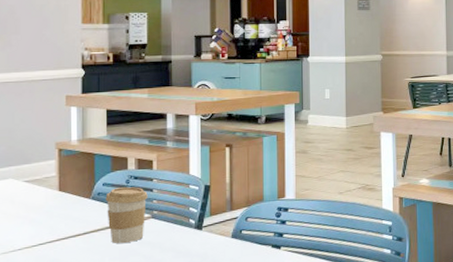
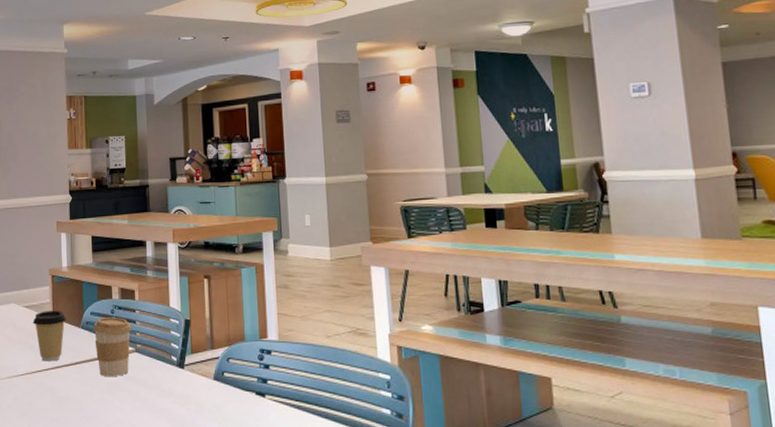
coffee cup: none [34,183,75,235] -> present [32,311,67,362]

